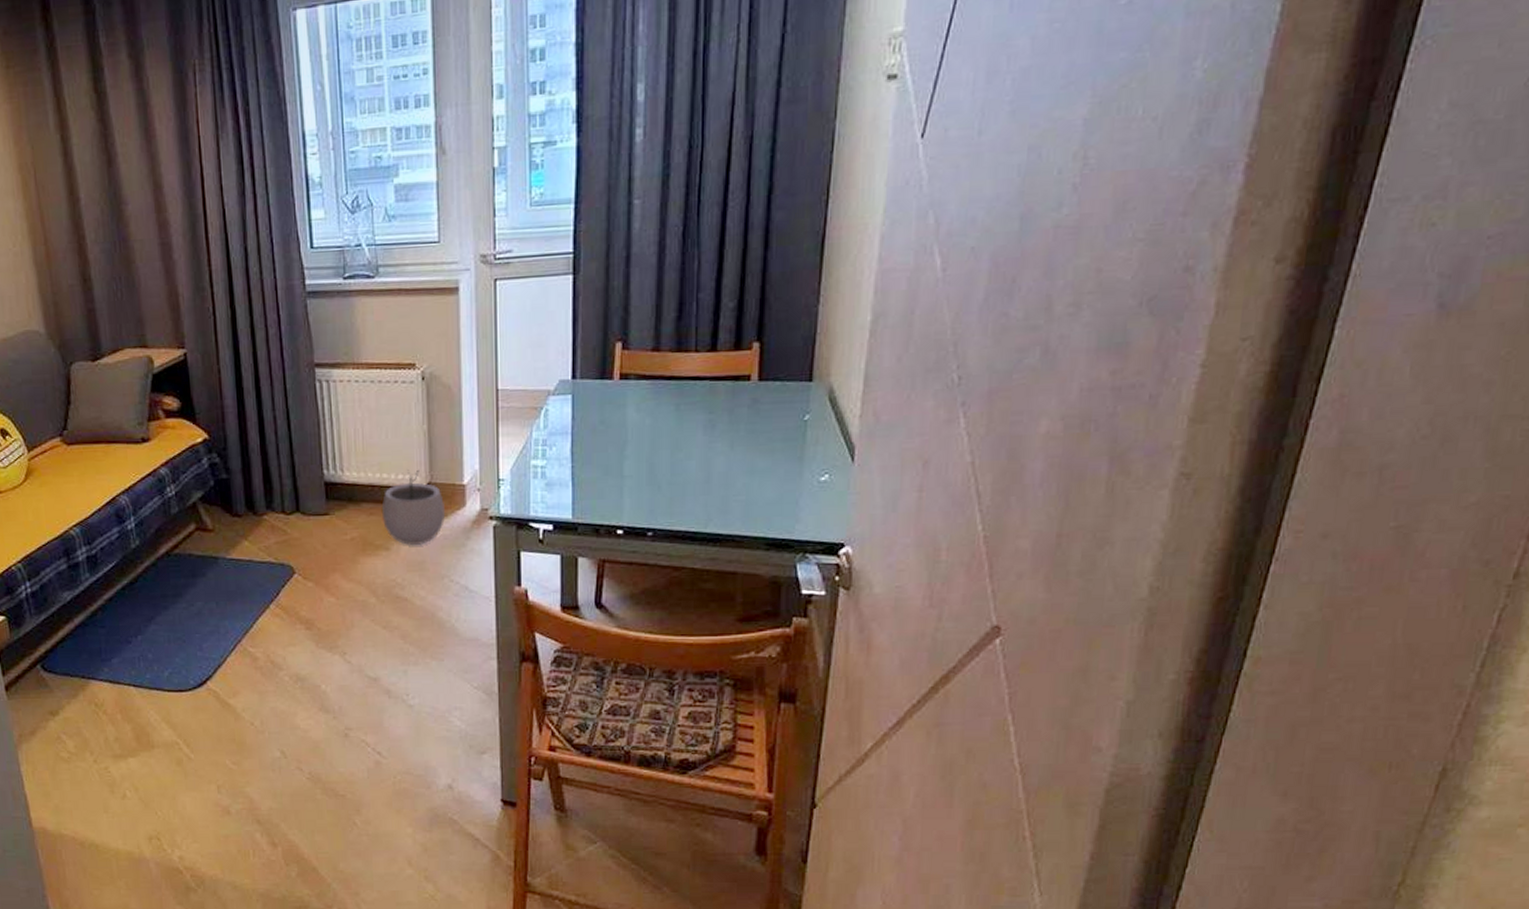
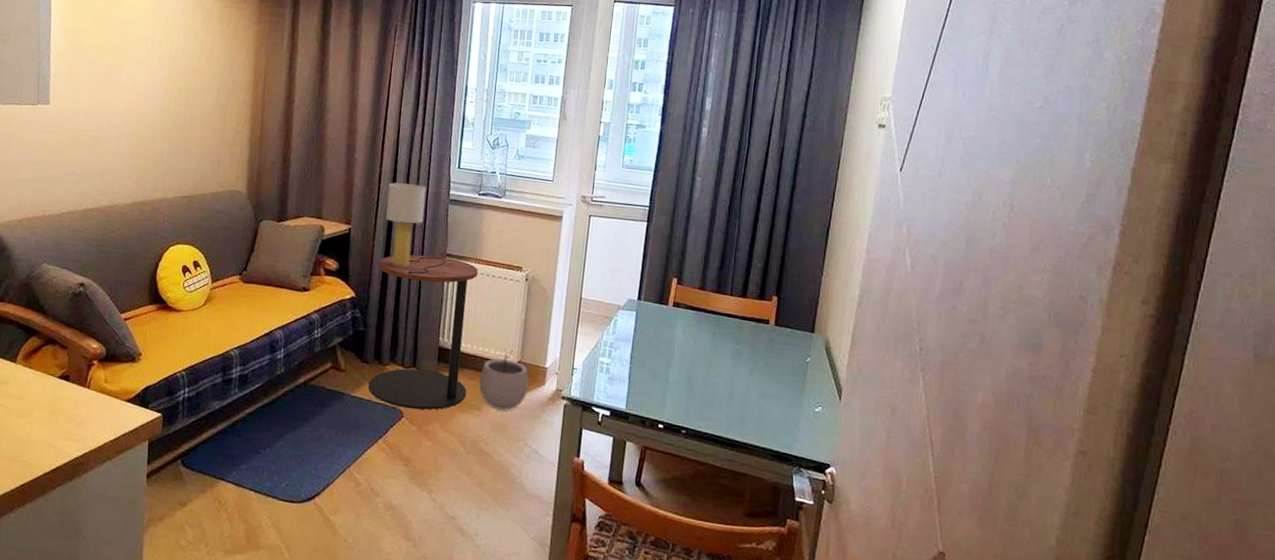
table lamp: none [223,279,316,399] -> present [386,182,446,275]
side table: none [229,368,369,563] -> present [368,254,478,410]

